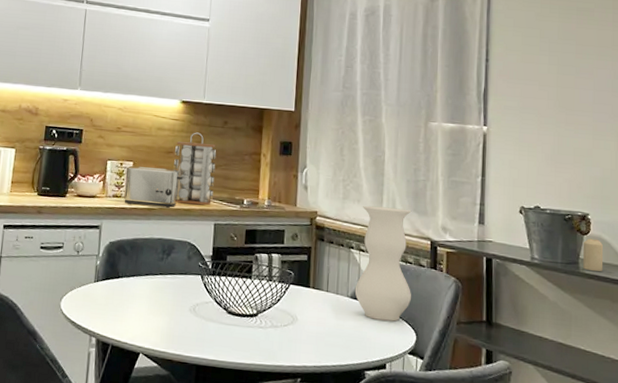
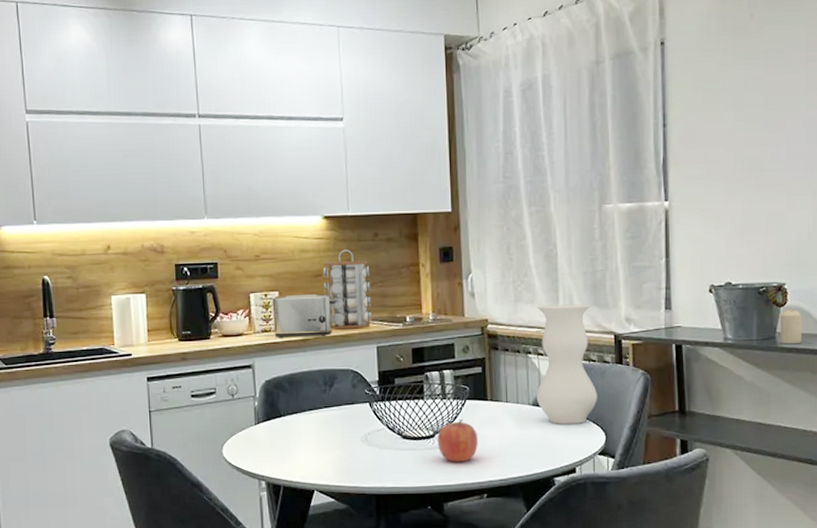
fruit: none [259,301,297,344] -> present [437,418,478,462]

